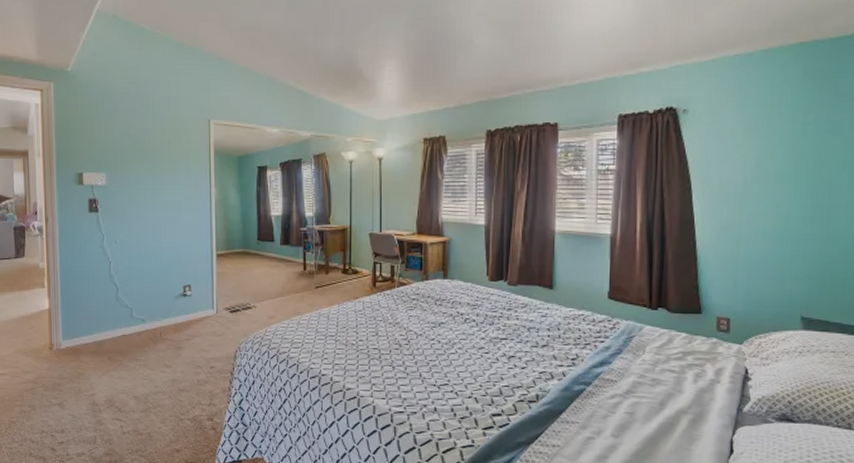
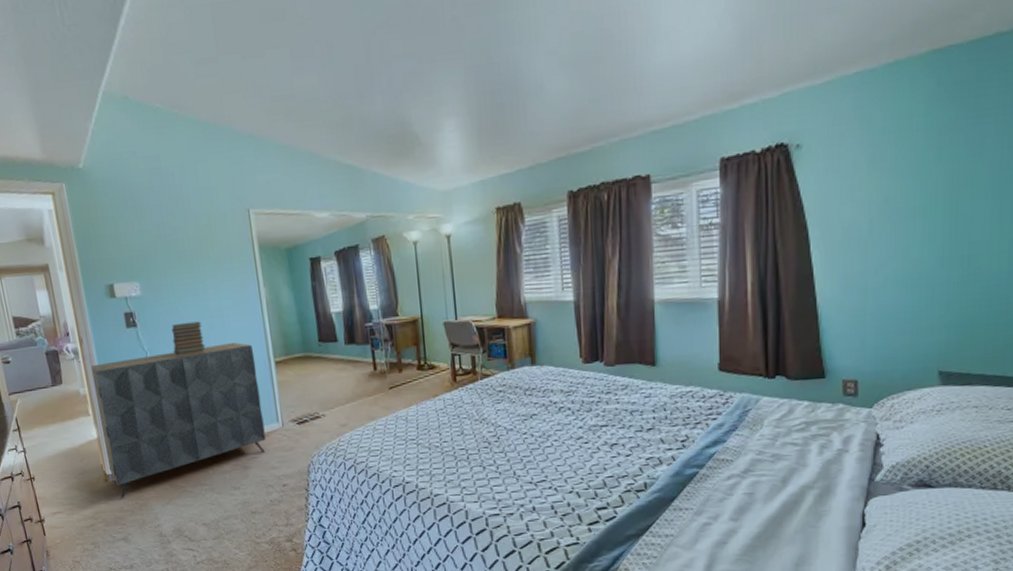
dresser: none [52,234,200,366] -> present [90,342,266,498]
book stack: none [127,212,157,243] -> present [171,321,206,357]

